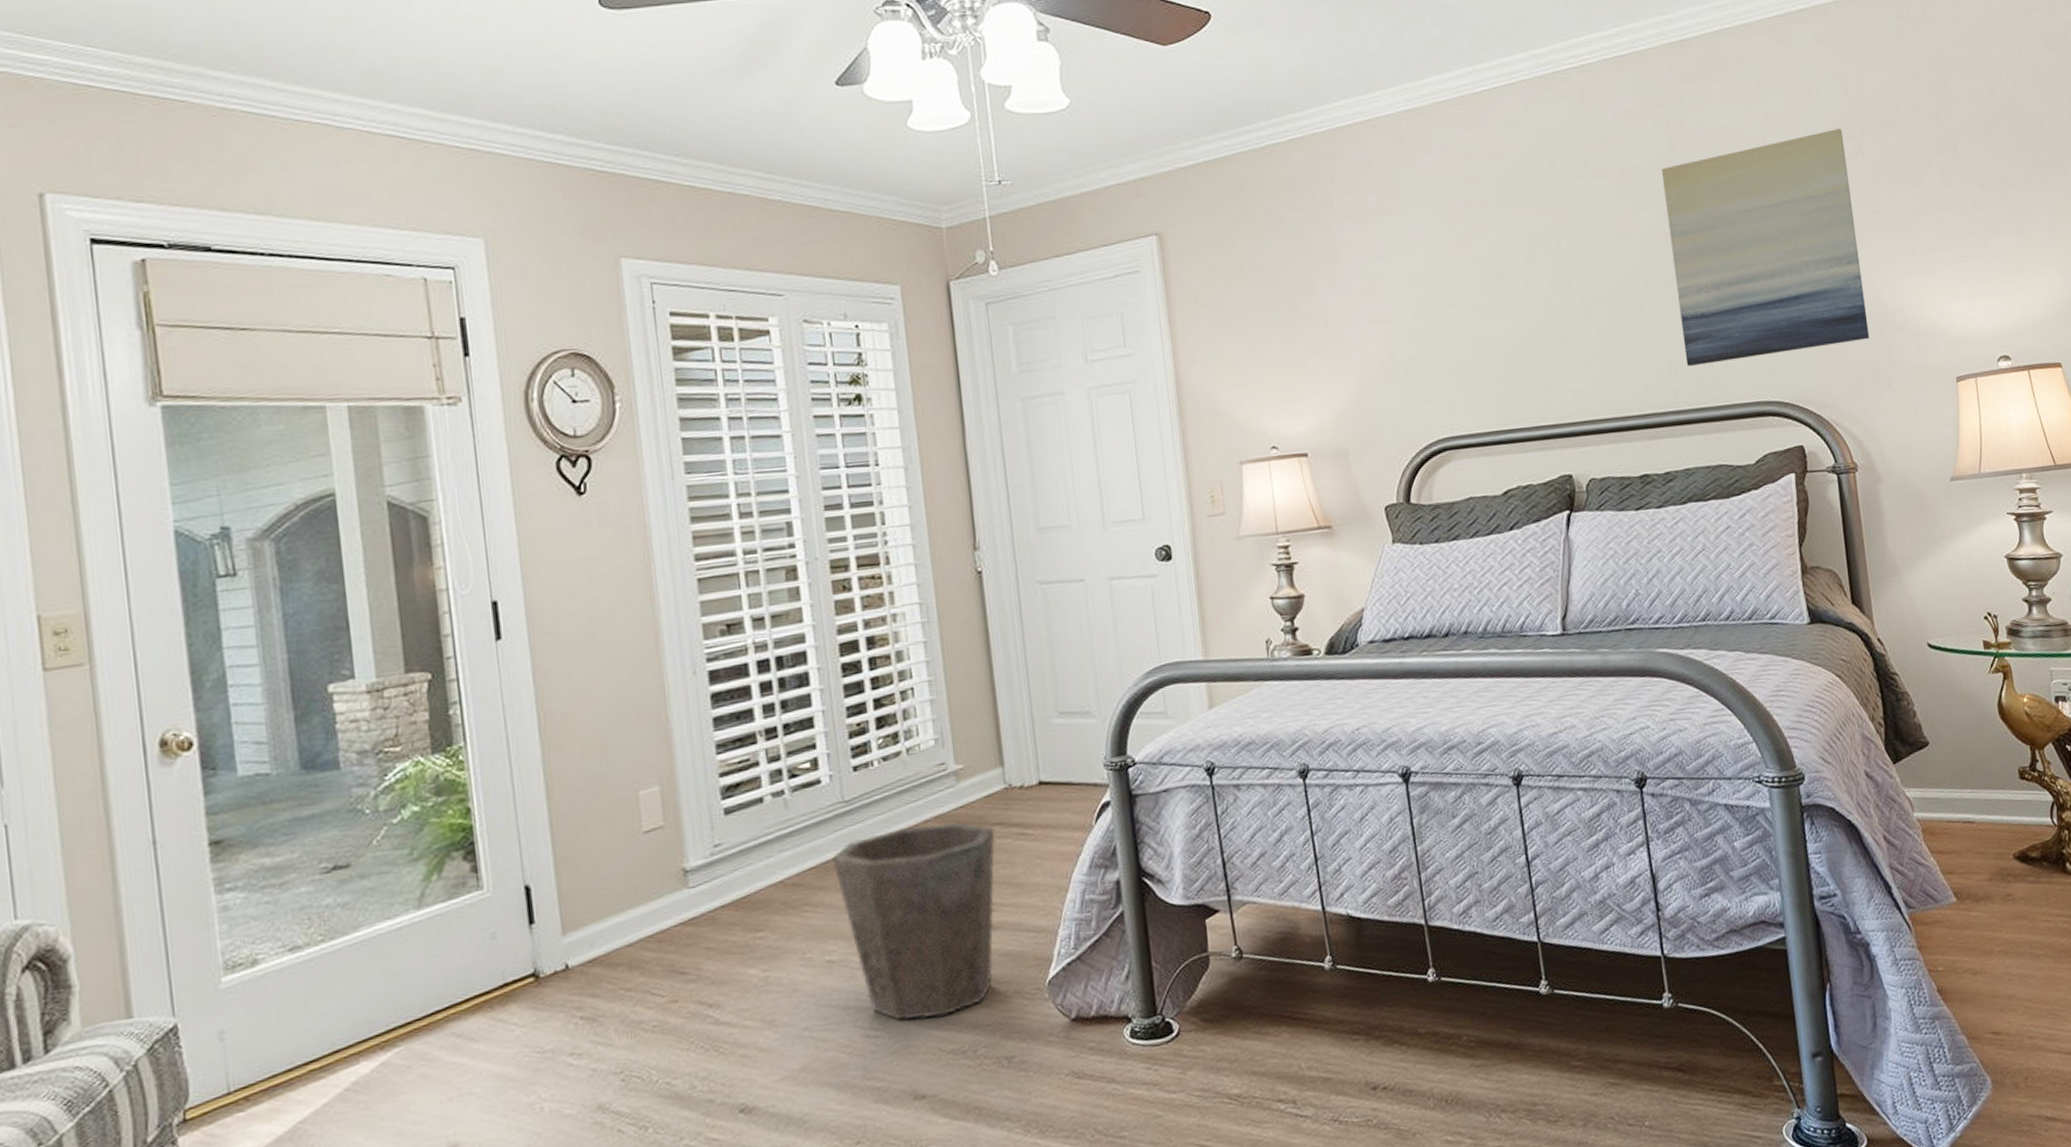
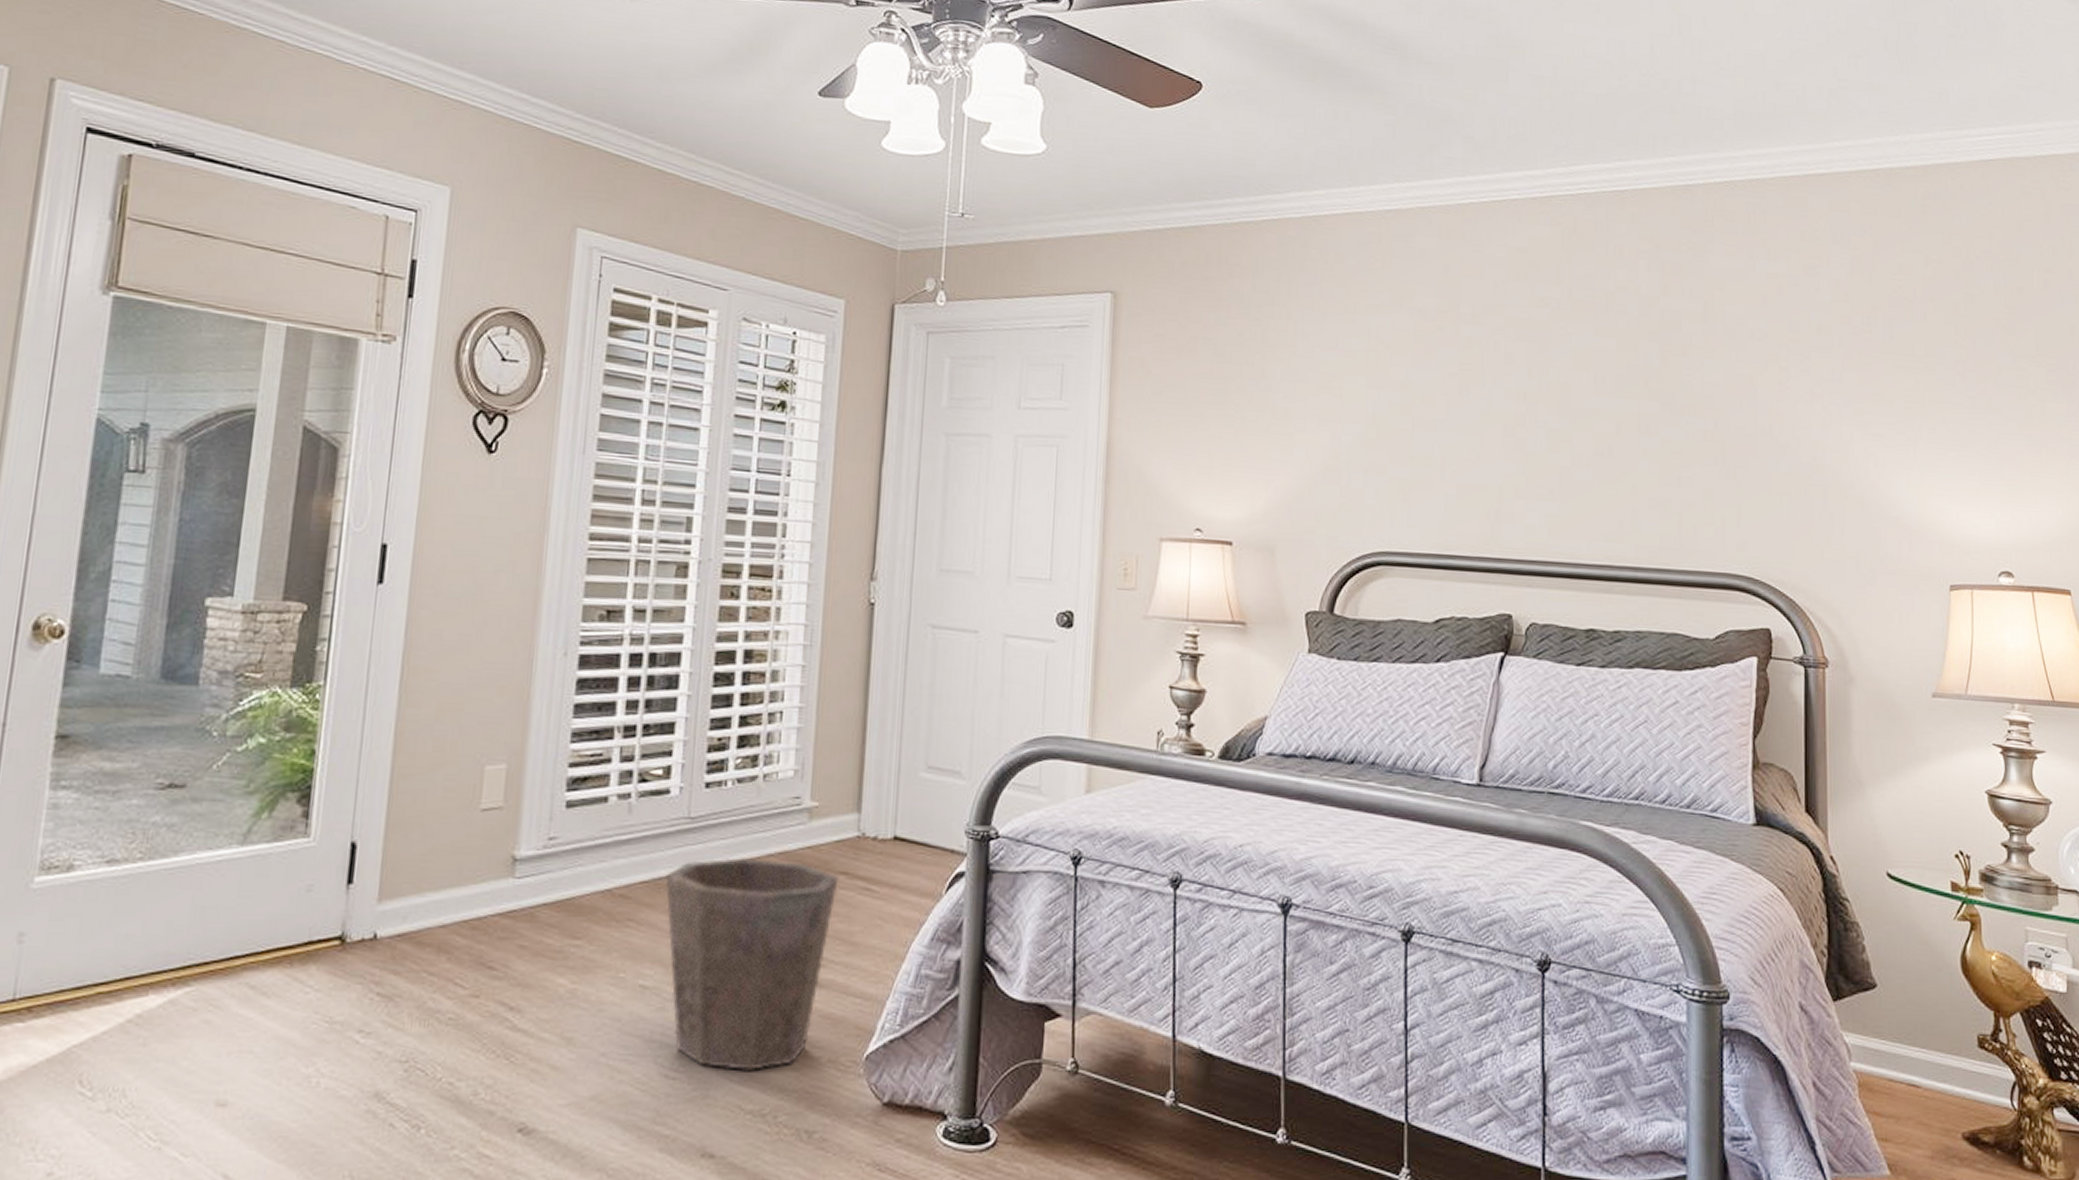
wall art: present [1662,129,1870,367] -> none [1650,301,1857,528]

